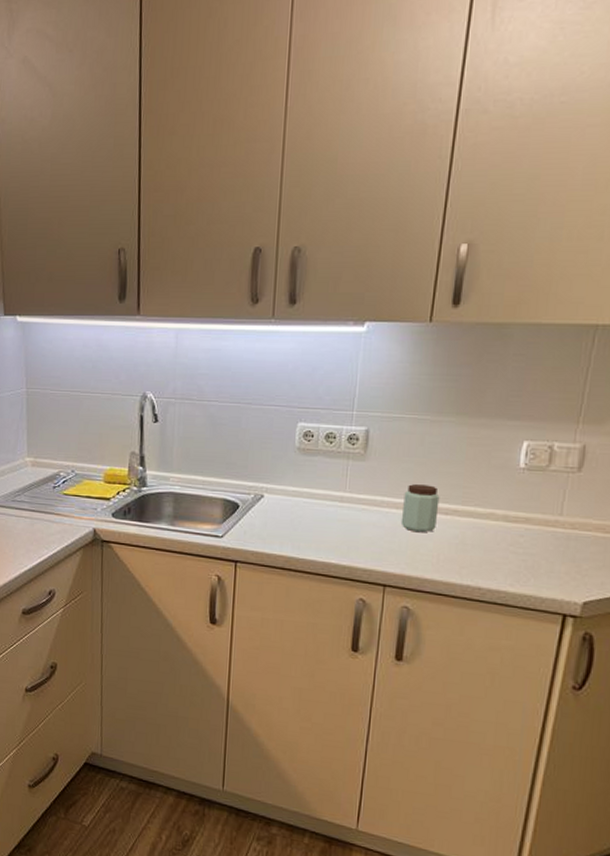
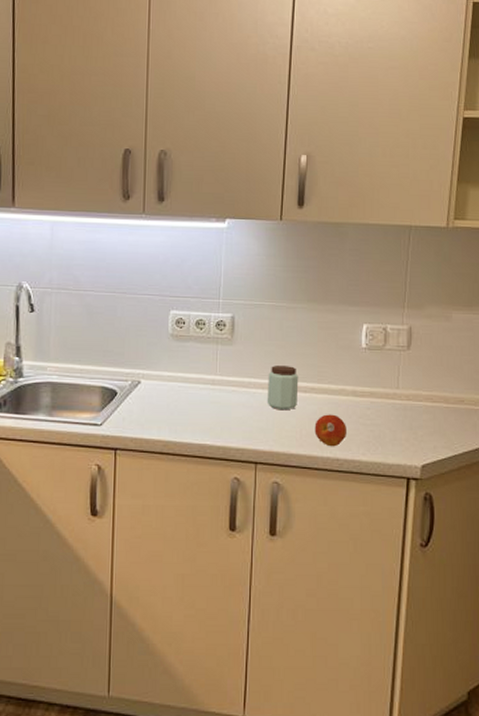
fruit: none [454,539,493,575] -> present [314,414,346,447]

